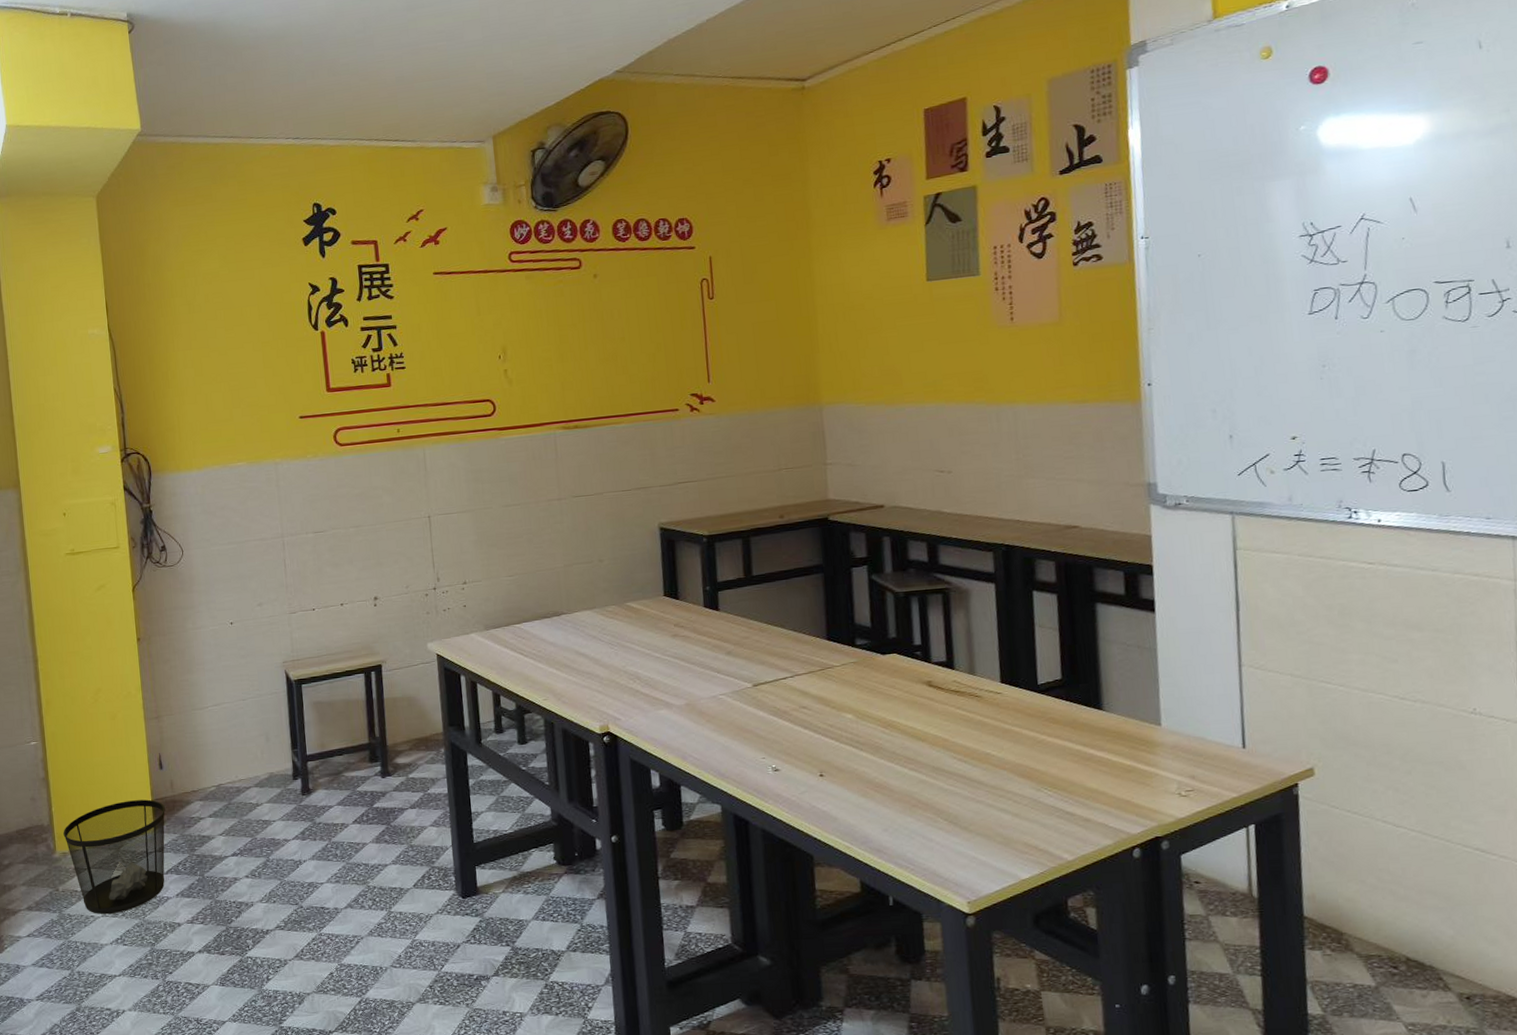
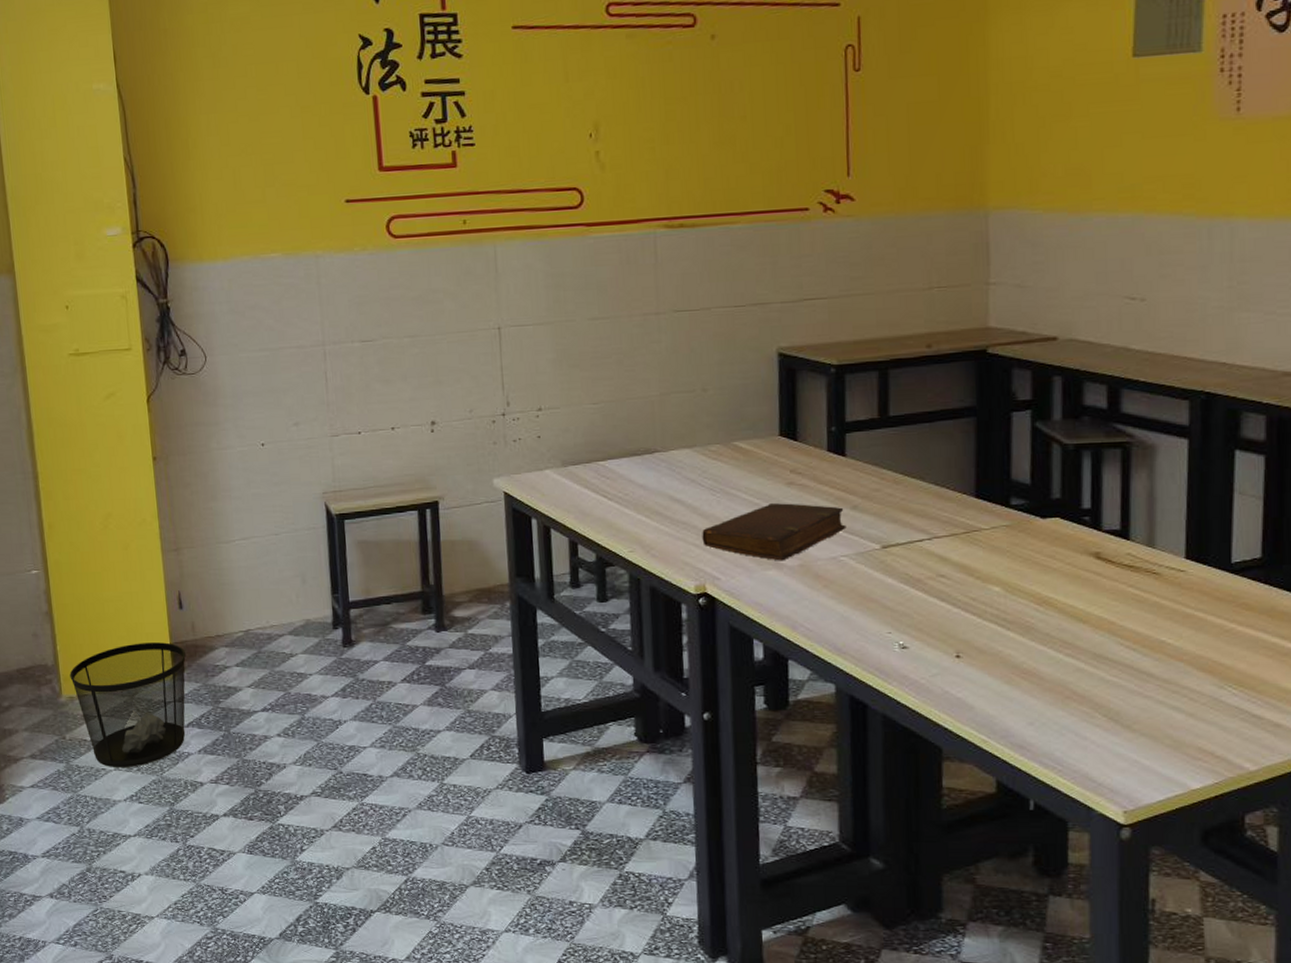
diary: none [603,652,723,702] -> present [702,503,846,561]

